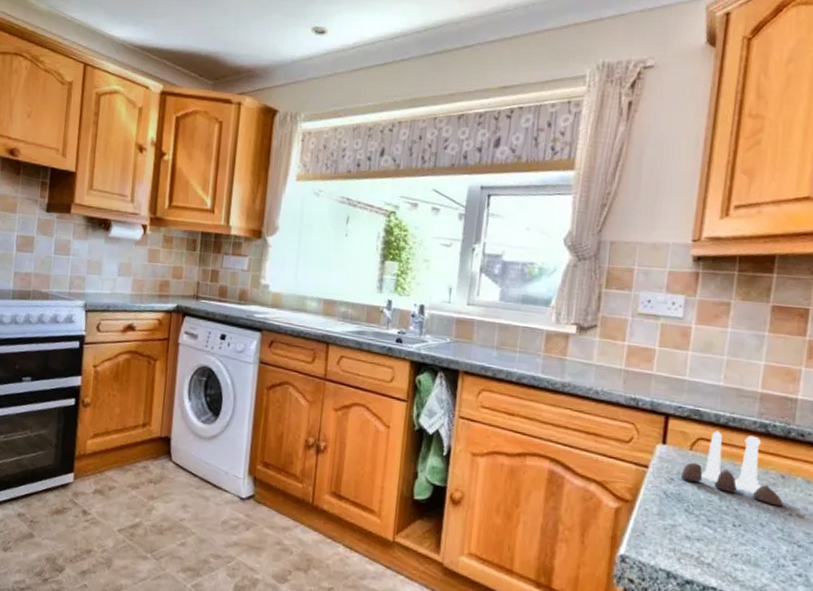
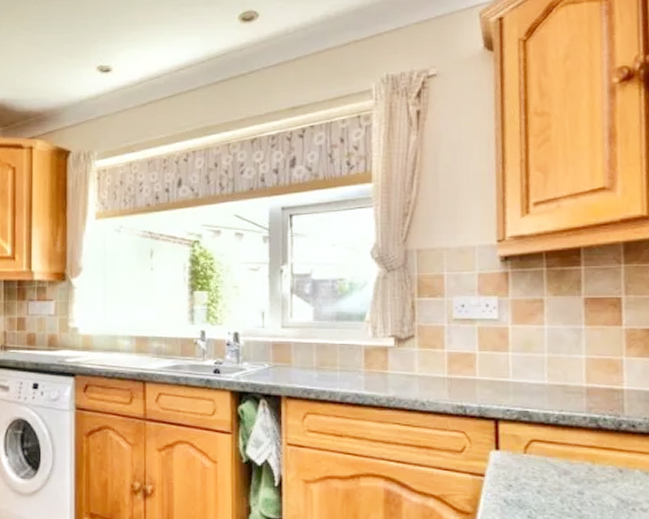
salt and pepper shaker set: present [680,430,783,507] -> none [518,430,625,502]

